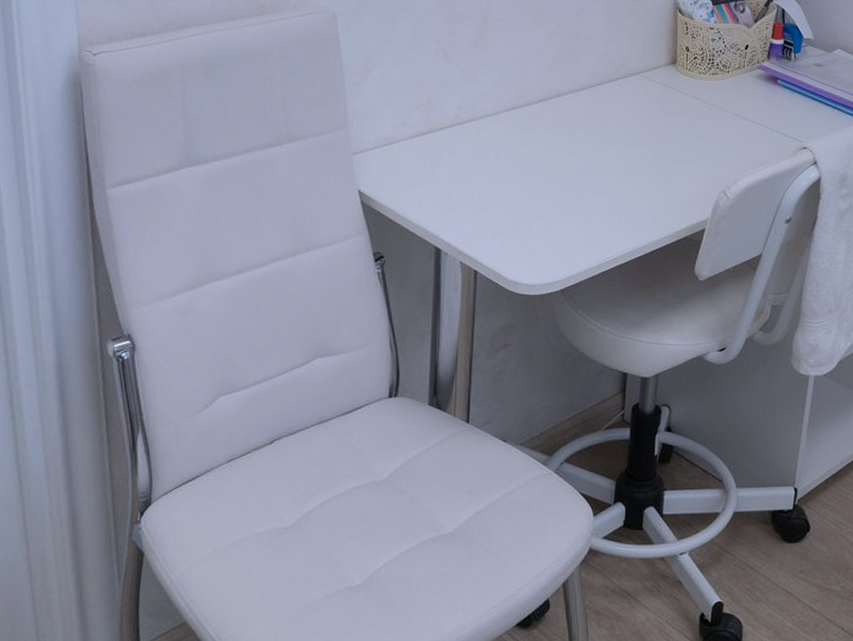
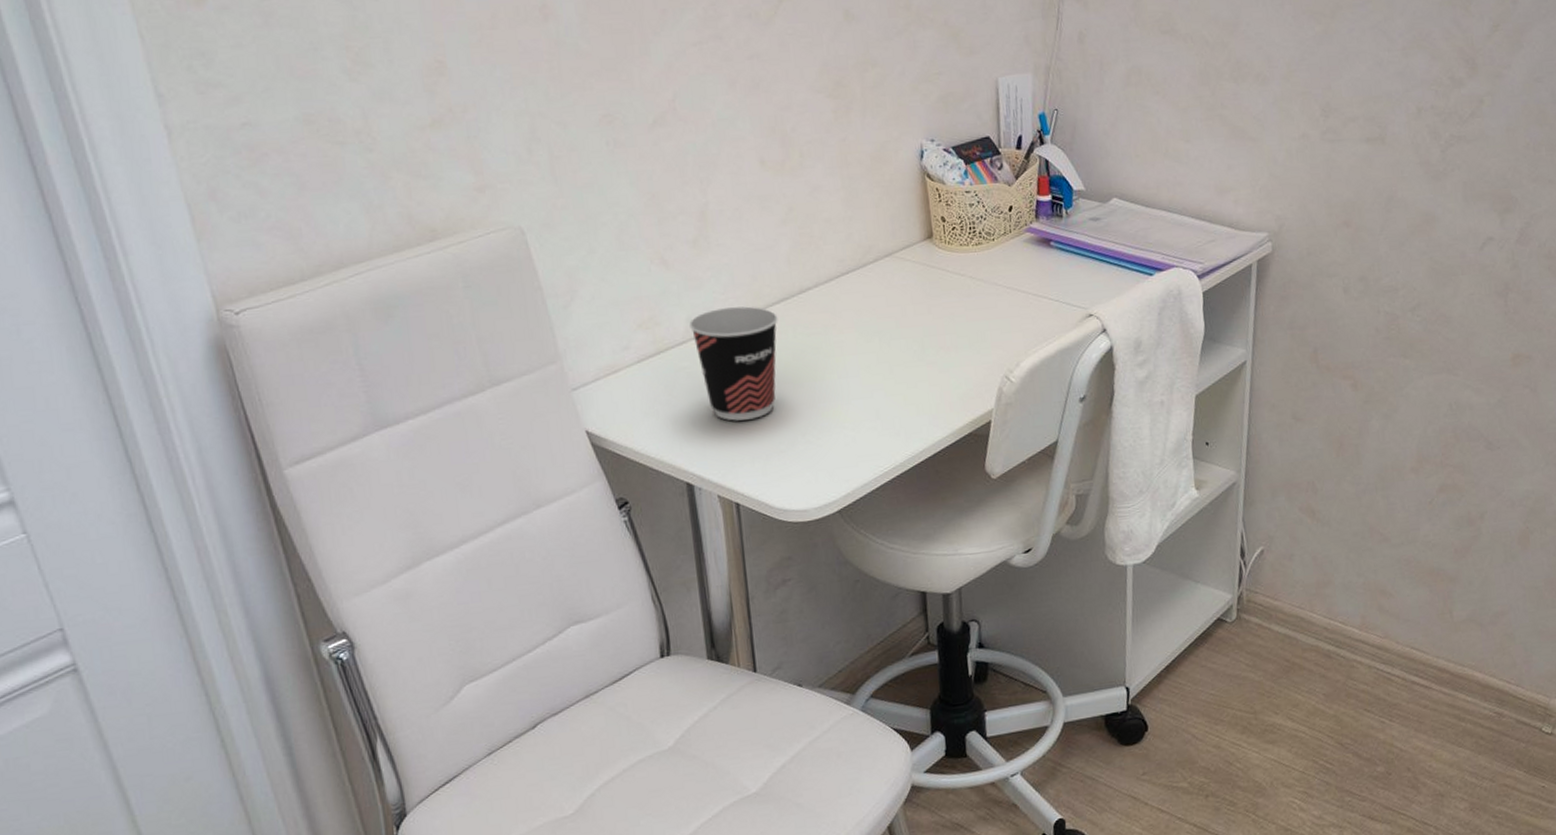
cup: none [459,101,535,199] -> present [689,306,778,421]

